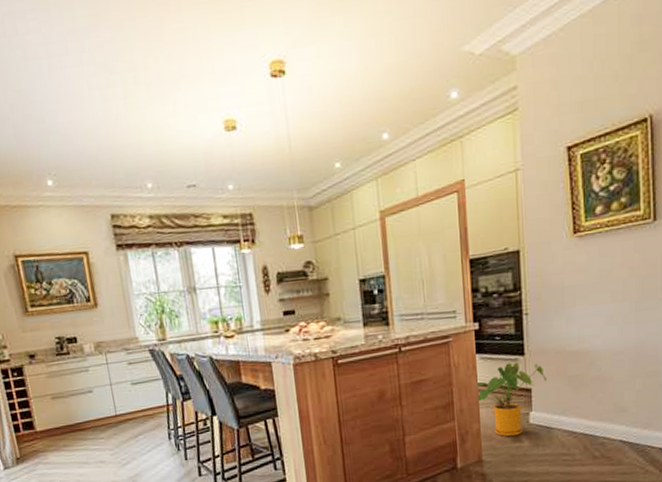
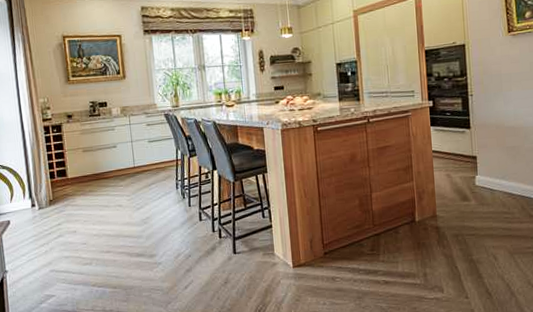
house plant: present [475,362,546,437] -> none [430,134,489,196]

